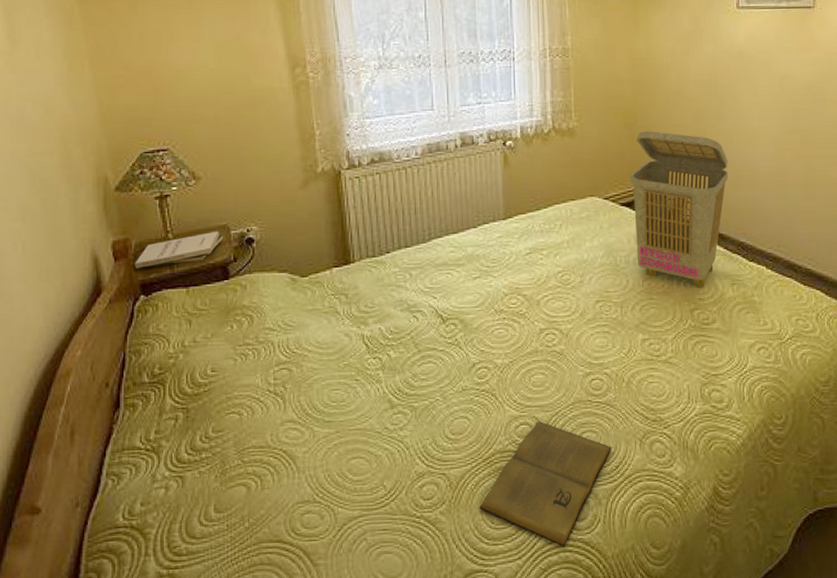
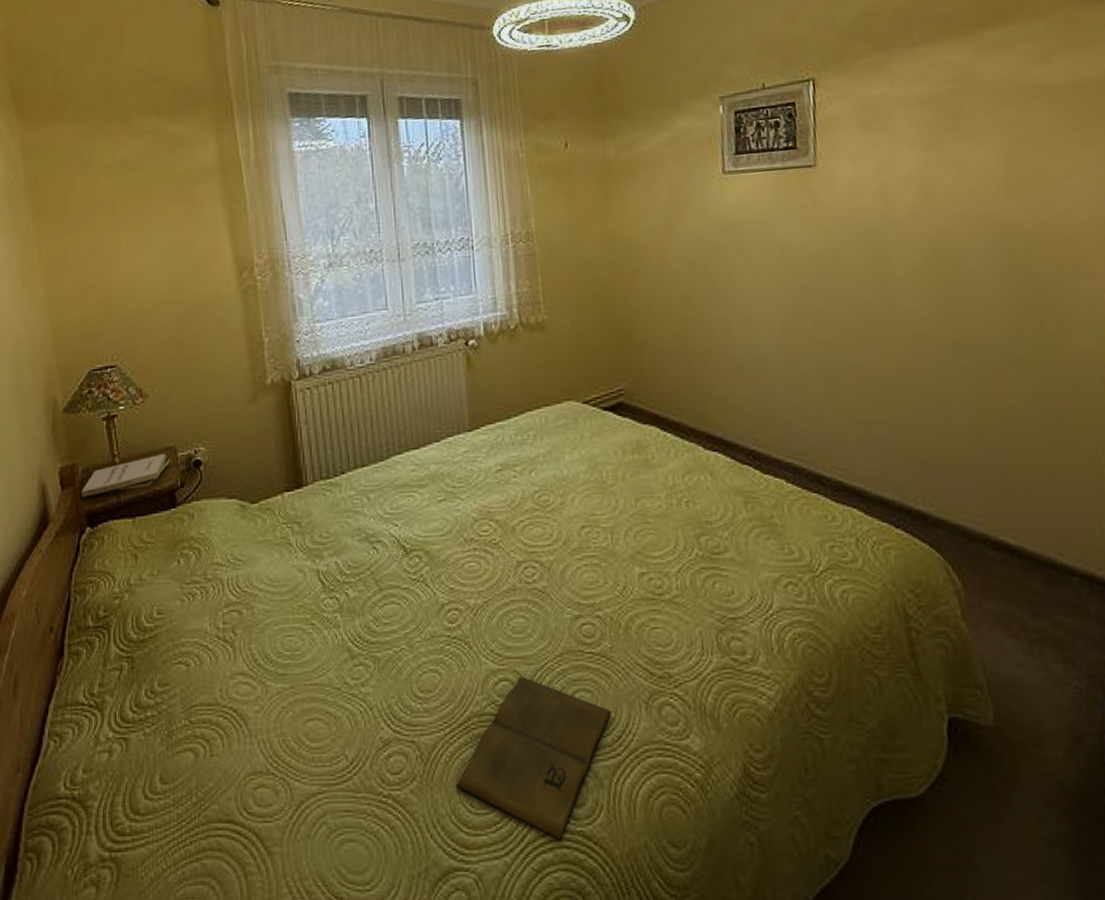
laundry basket: present [631,131,729,288] -> none [612,321,730,509]

